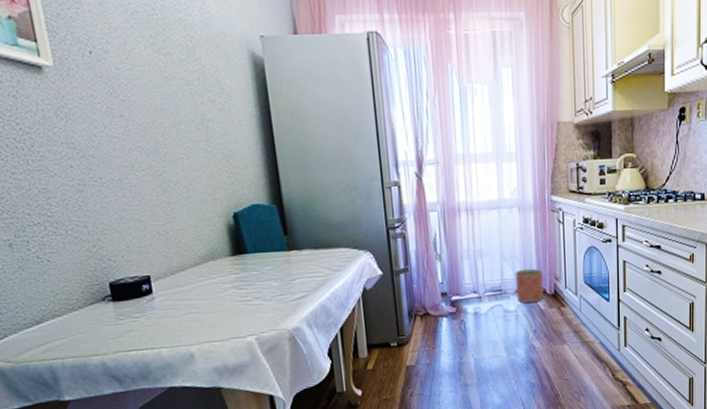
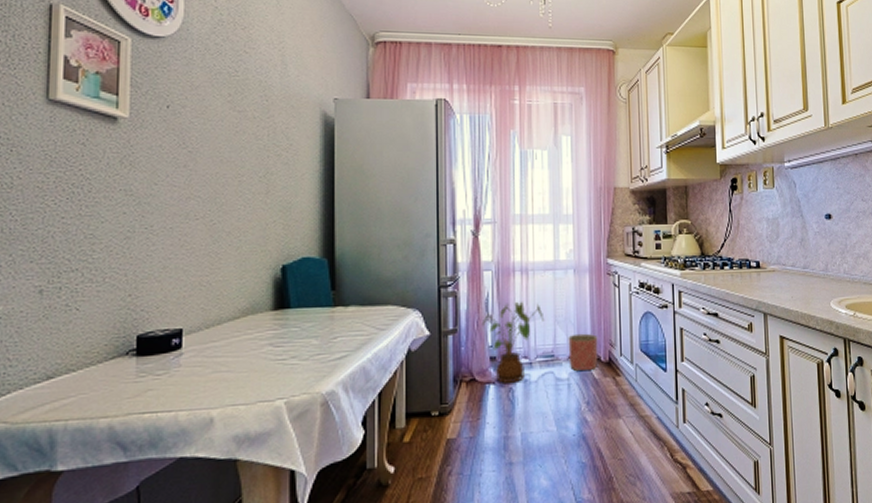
house plant: none [431,241,492,316] -> present [481,302,545,383]

